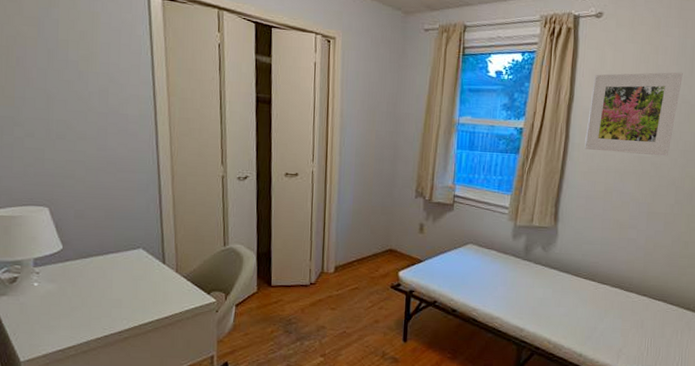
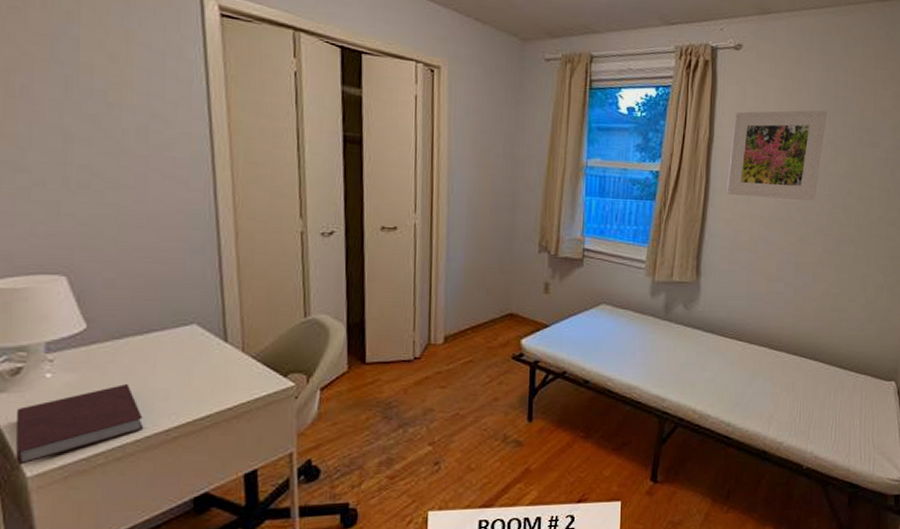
notebook: none [13,294,103,352] -> present [15,384,144,465]

